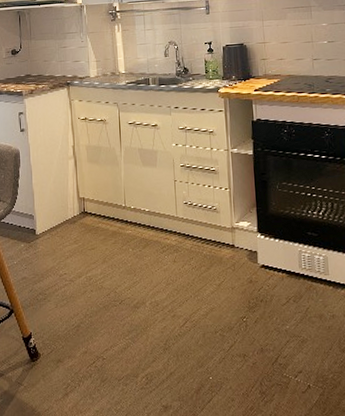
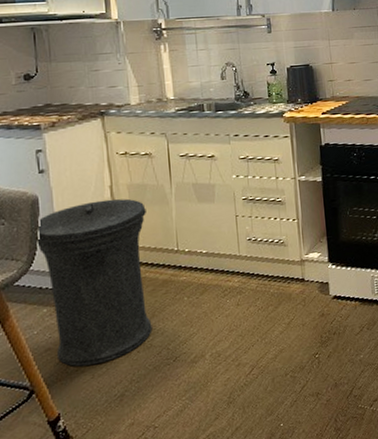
trash can: none [17,157,103,297] -> present [35,198,153,367]

